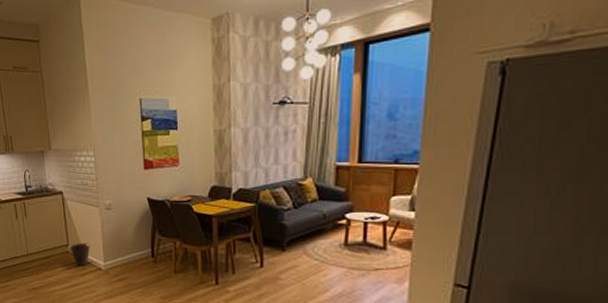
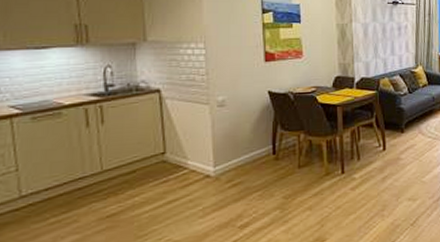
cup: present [70,243,90,266] -> none [167,147,195,177]

